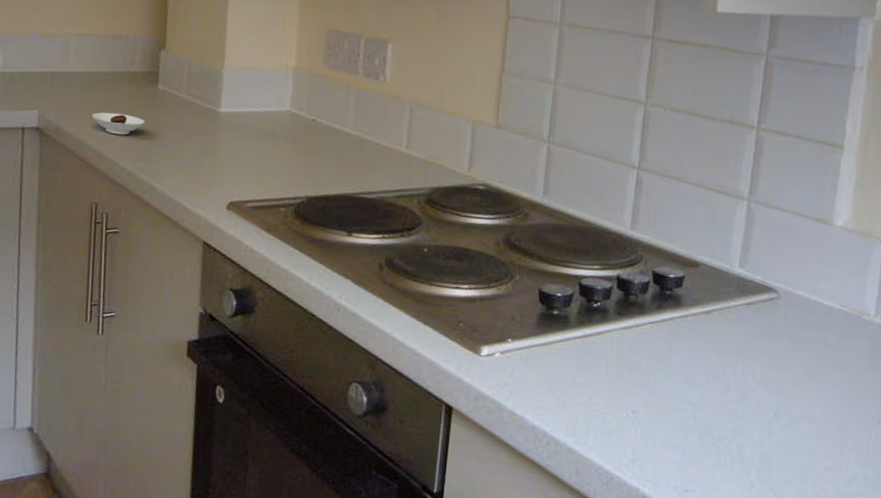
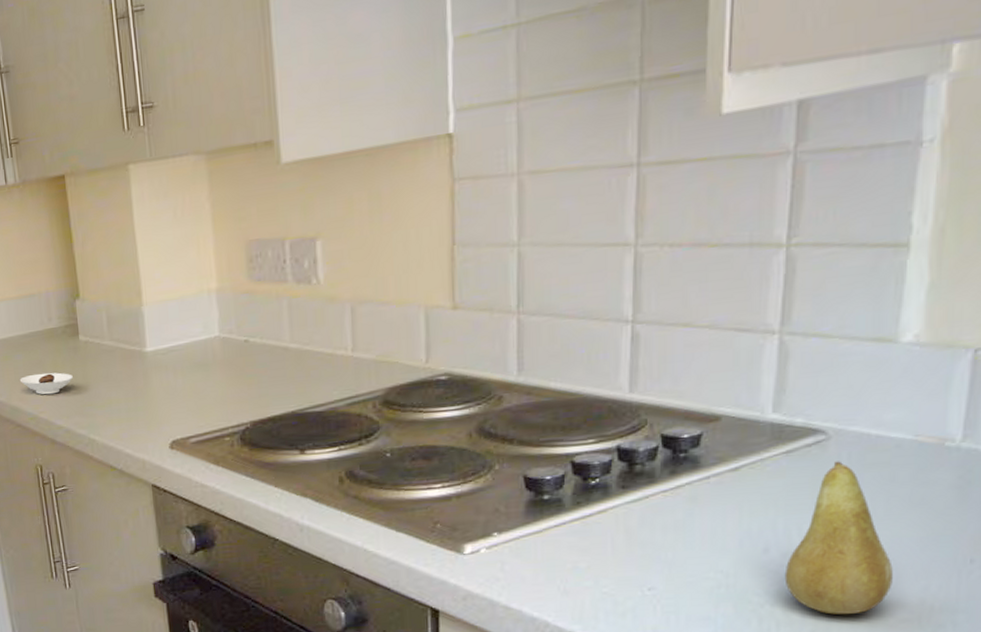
fruit: none [740,318,822,458] -> present [784,461,893,615]

